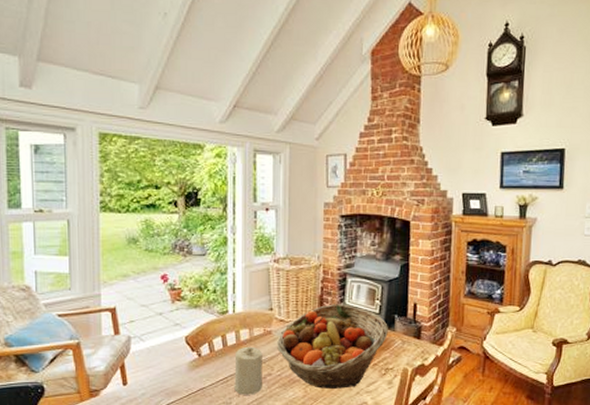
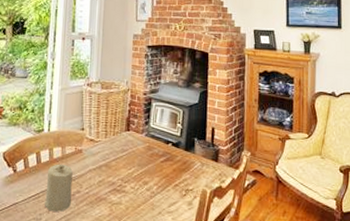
fruit basket: present [277,304,388,389] -> none [86,126,189,208]

